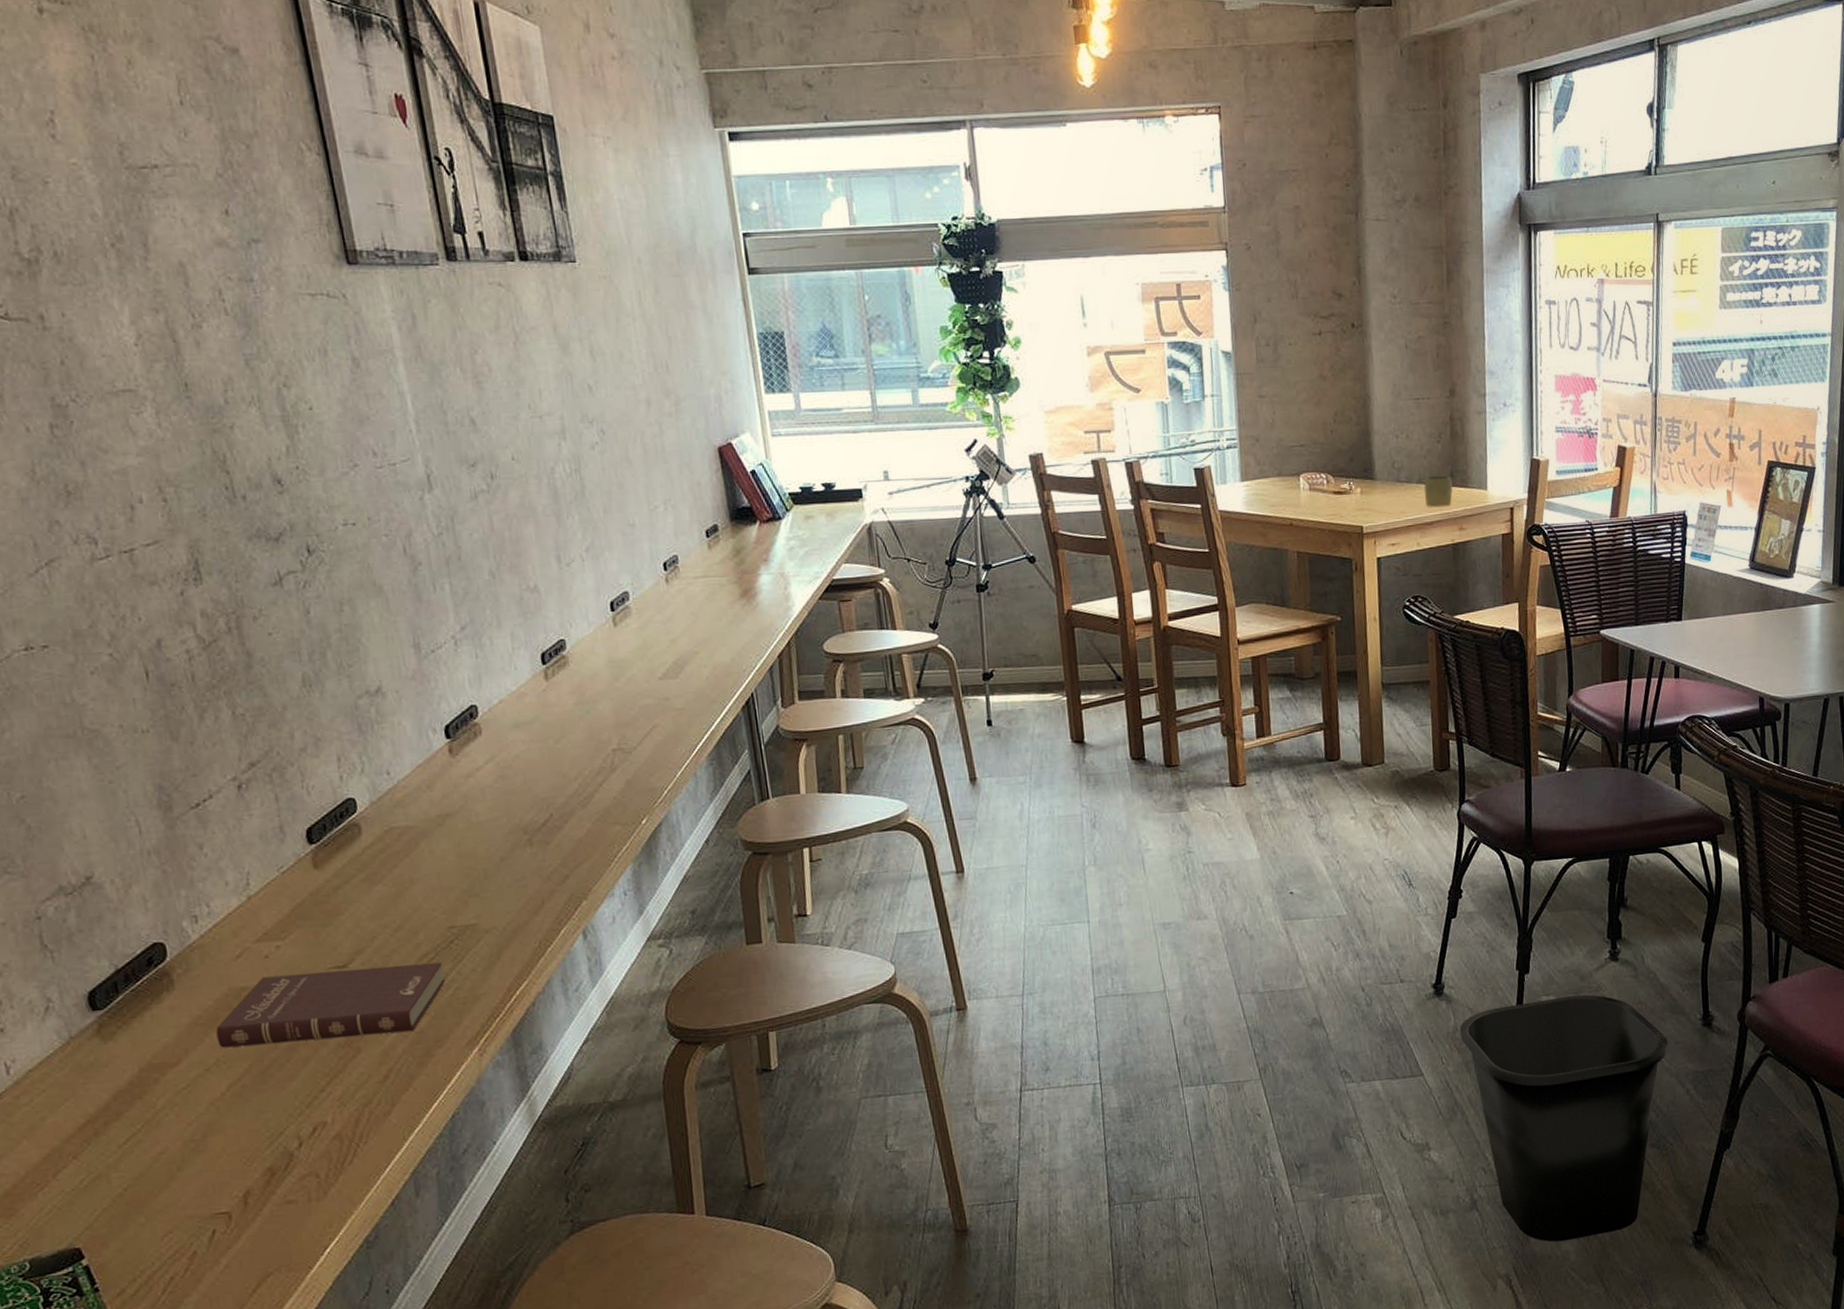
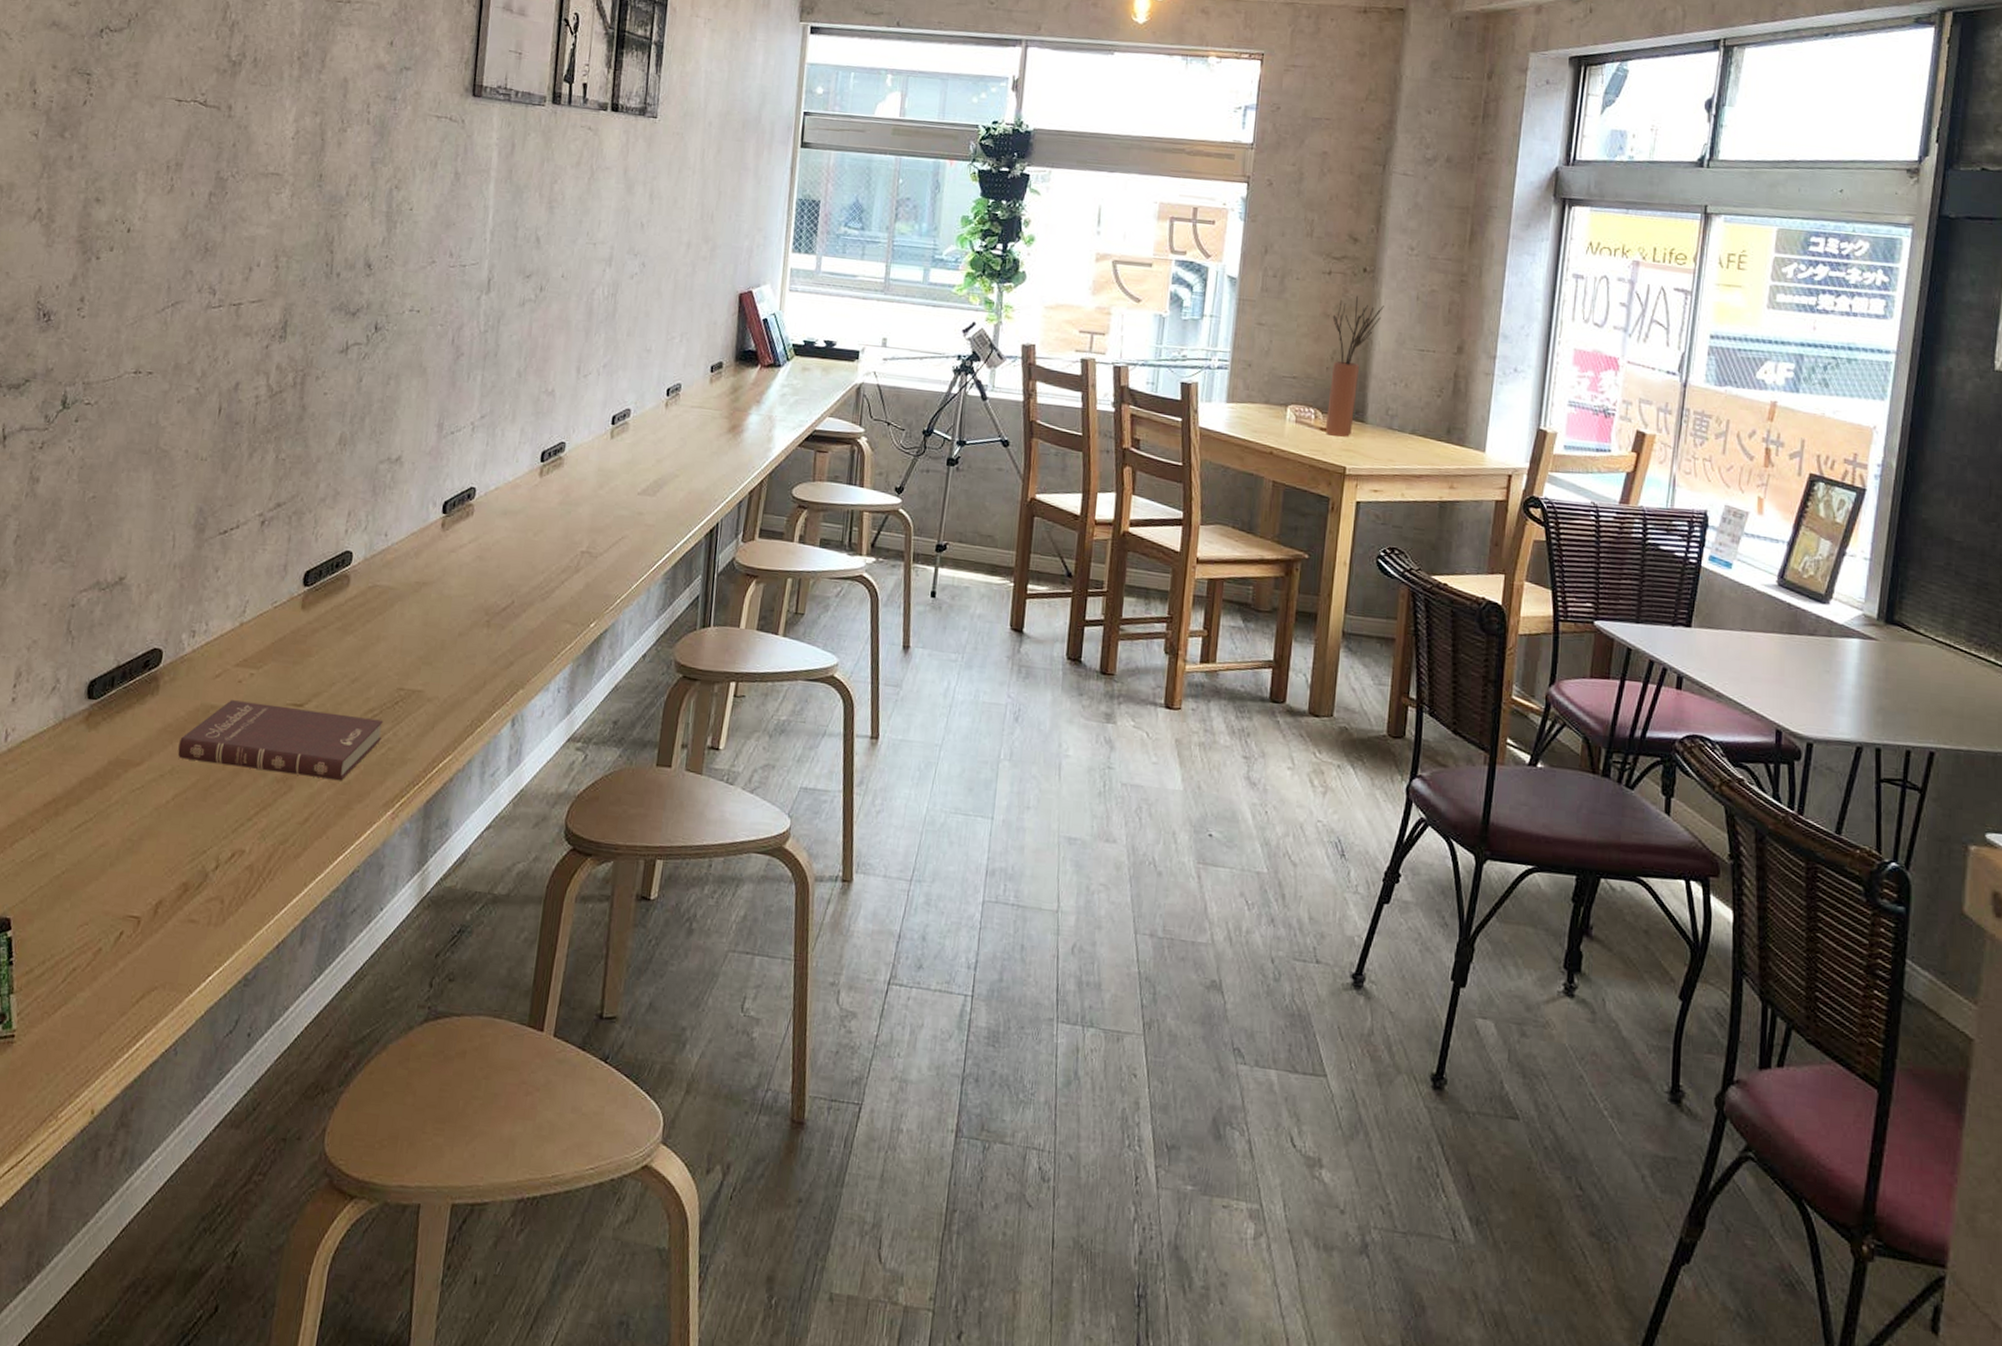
vase: none [1329,352,1376,498] -> present [1325,295,1384,437]
mug: present [1424,476,1453,508] -> none [1416,429,1448,463]
waste bin: present [1459,995,1669,1242] -> none [1375,1018,1625,1331]

